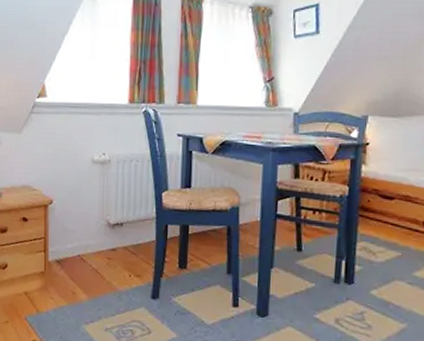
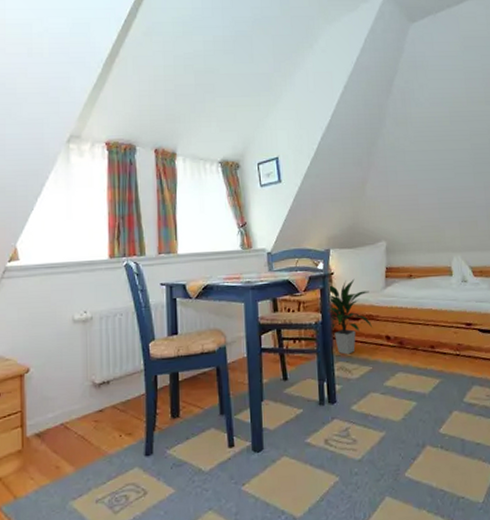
indoor plant: none [347,152,410,236] -> present [318,278,373,355]

